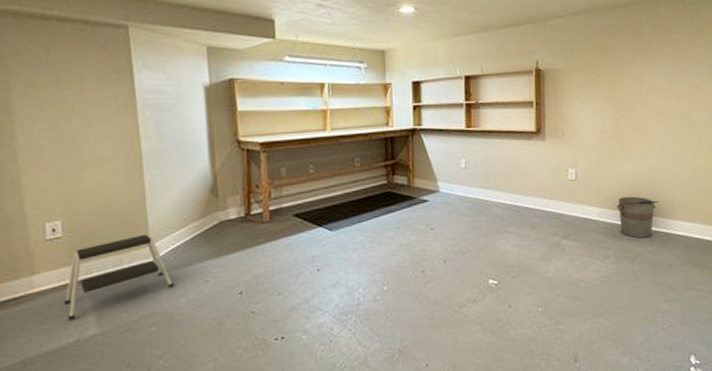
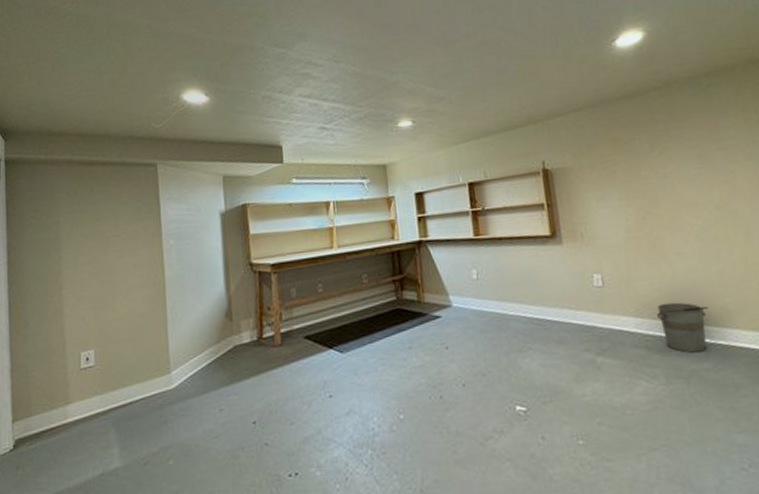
step stool: present [64,234,174,320] -> none [92,361,191,452]

